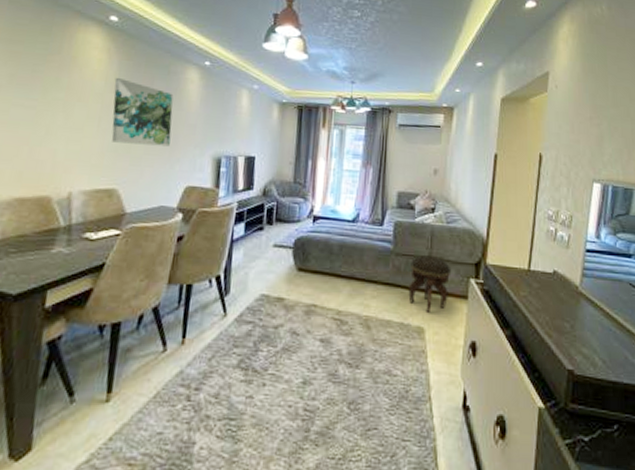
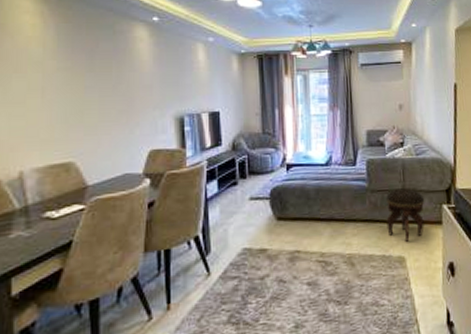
wall art: present [111,77,174,147] -> none [54,42,126,113]

